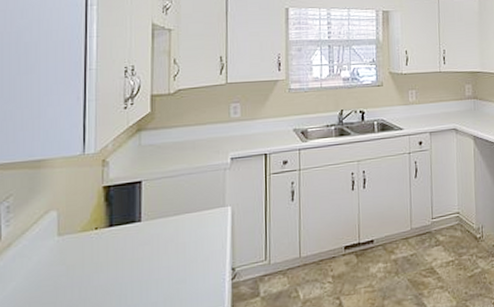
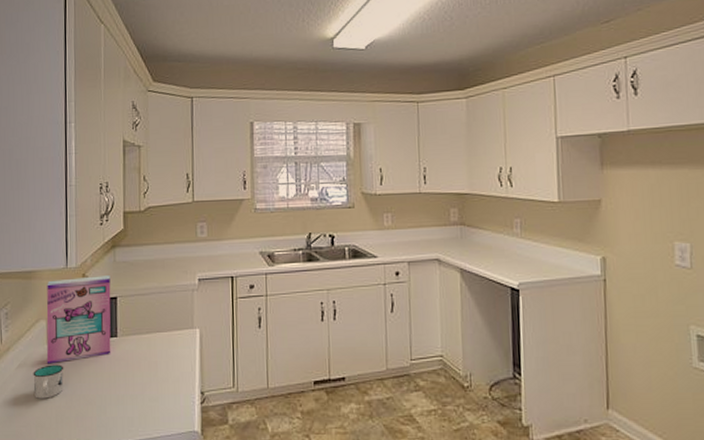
mug: none [39,256,78,295] -> present [33,364,64,399]
cereal box: none [56,160,135,257] -> present [46,276,111,364]

